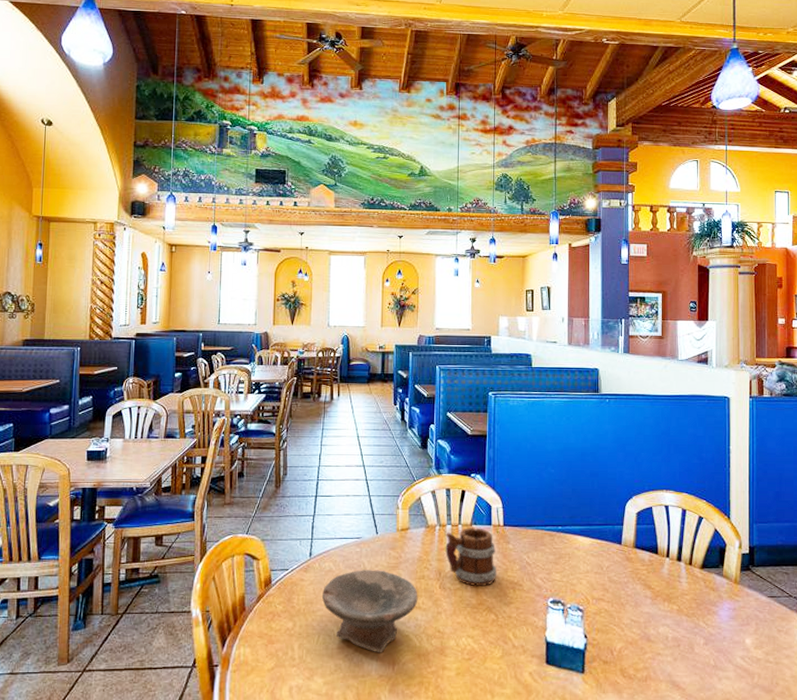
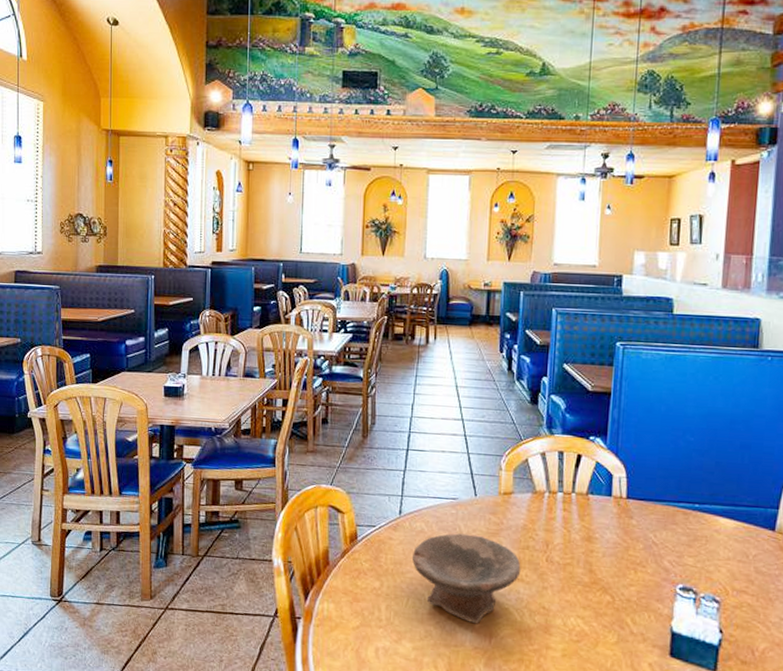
mug: present [445,528,497,586] -> none [555,497,616,564]

